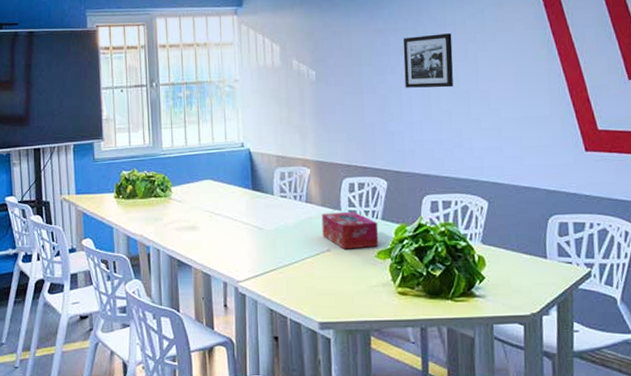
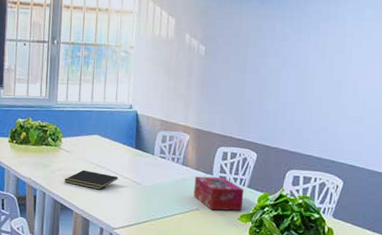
notepad: none [178,219,237,240] -> present [64,170,118,190]
picture frame: present [403,33,453,88] -> none [284,25,333,76]

